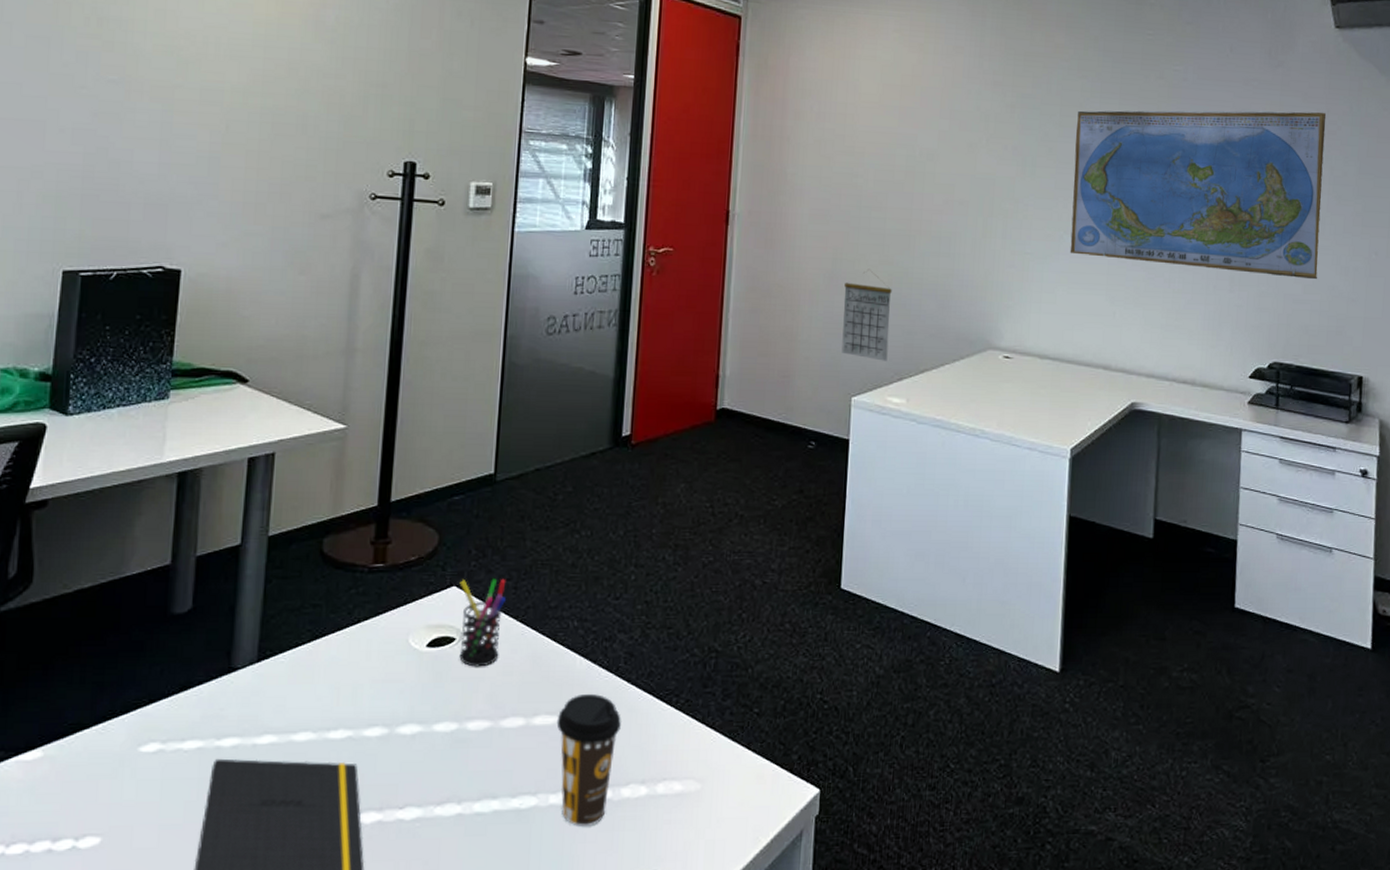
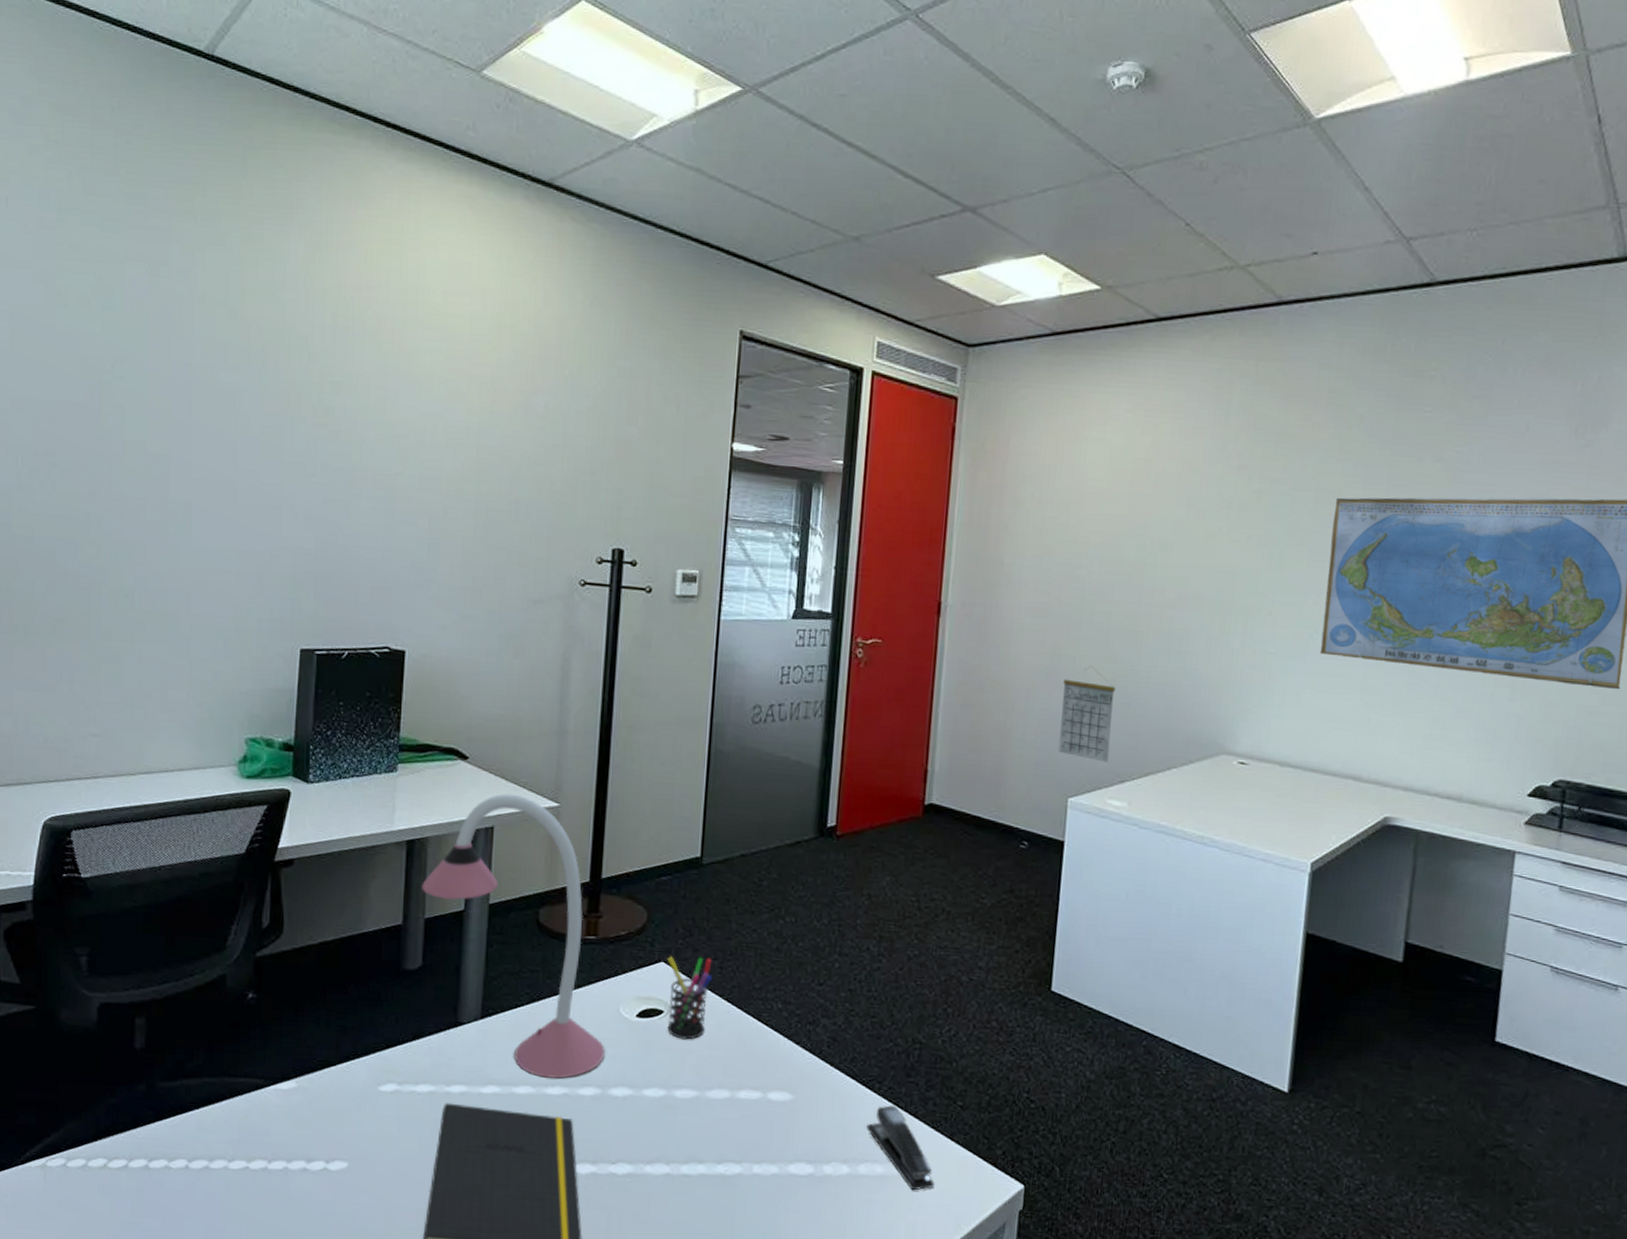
desk lamp: none [194,417,393,722] -> present [422,793,605,1079]
coffee cup: present [556,693,621,826] -> none [760,1073,824,1197]
stapler: none [664,718,733,806] -> present [866,1105,935,1191]

